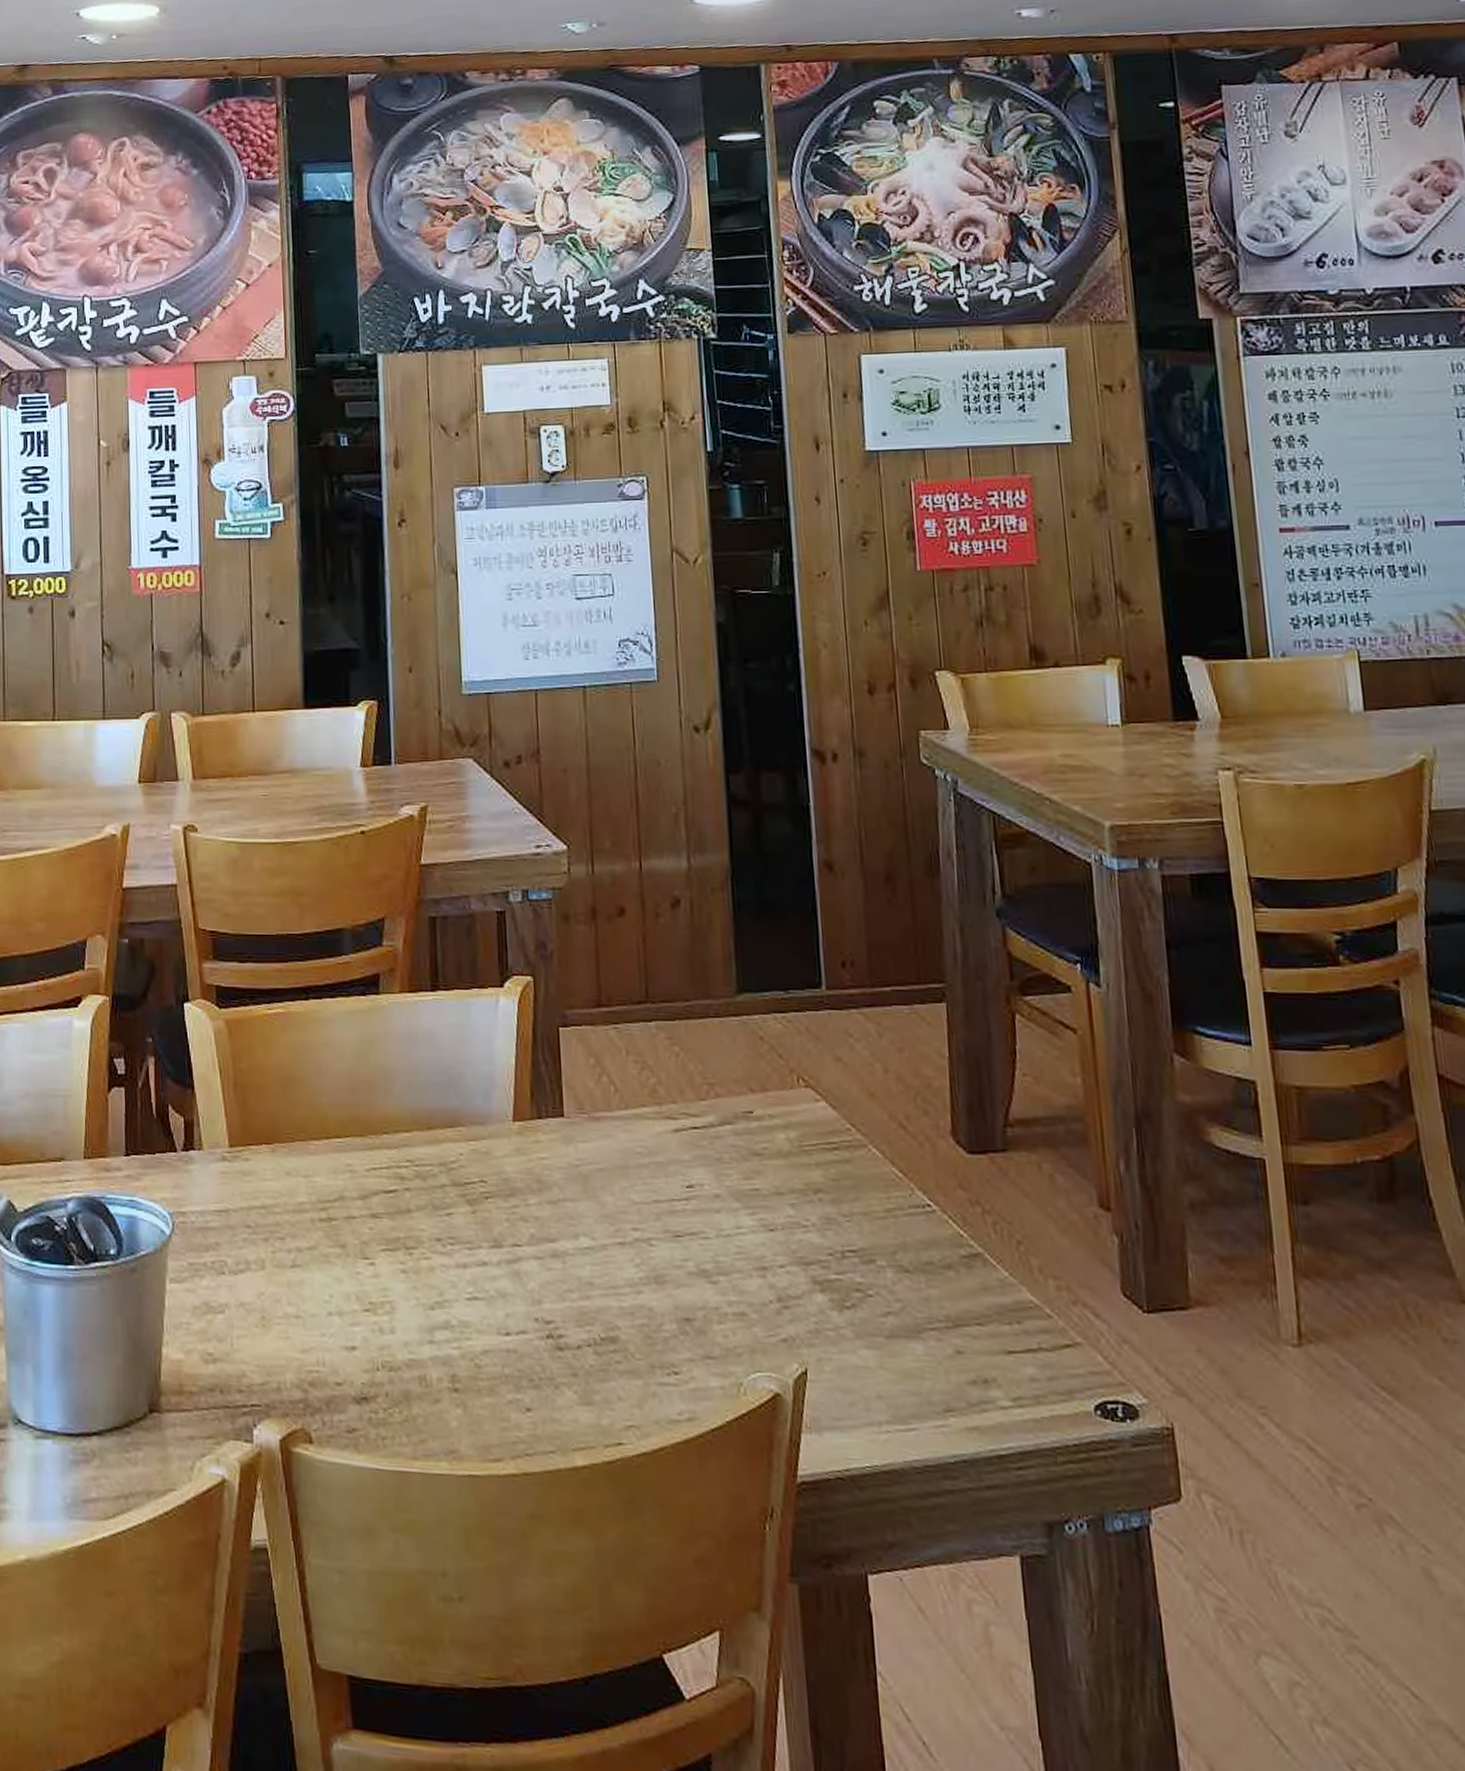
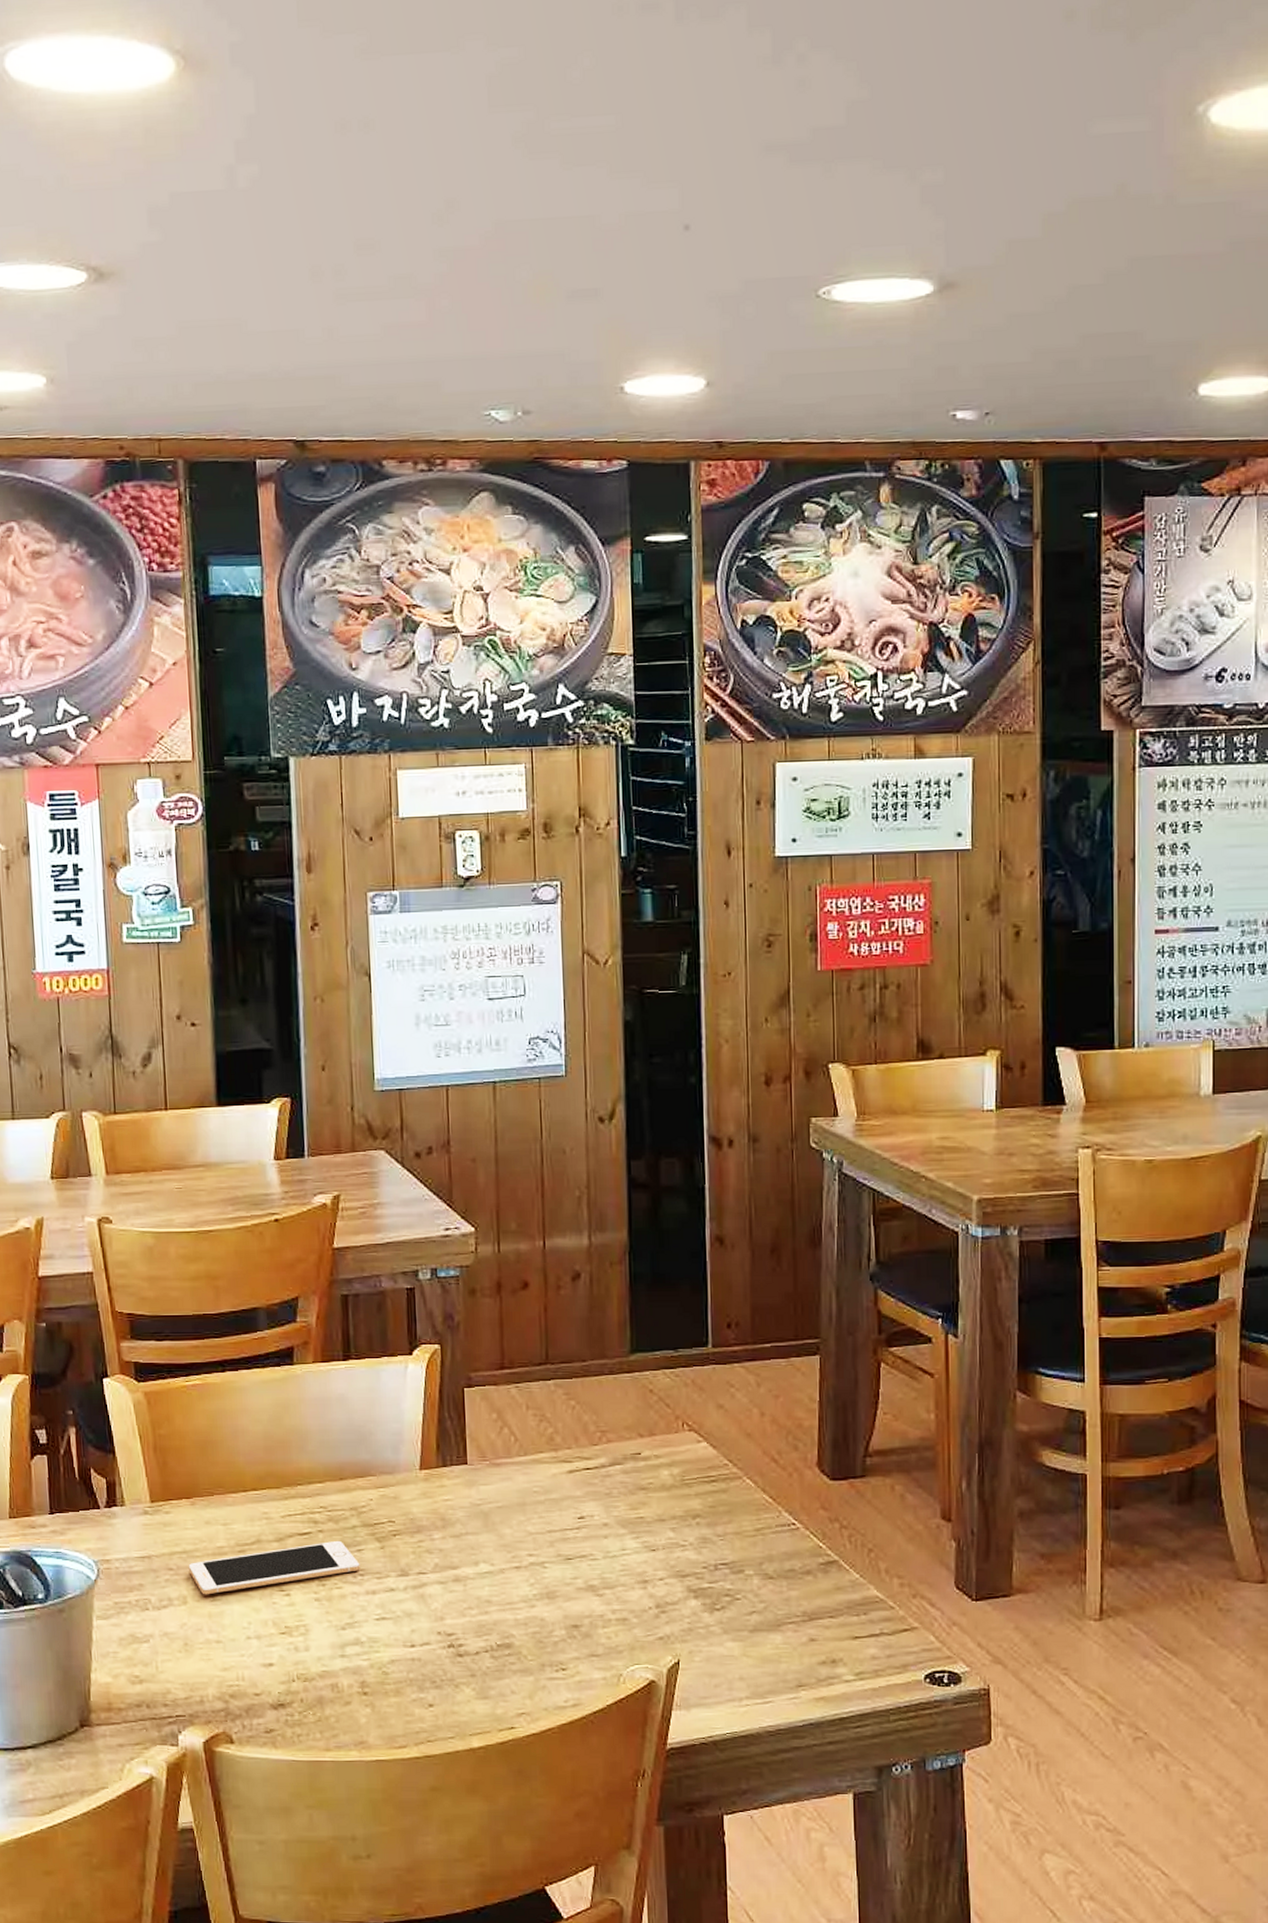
cell phone: none [267,1201,450,1260] -> present [188,1540,360,1595]

